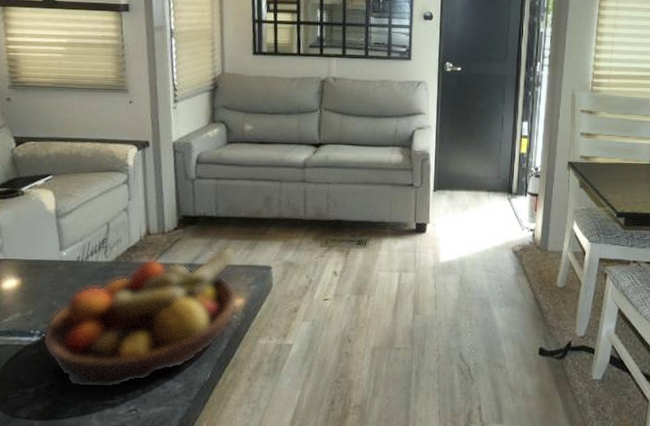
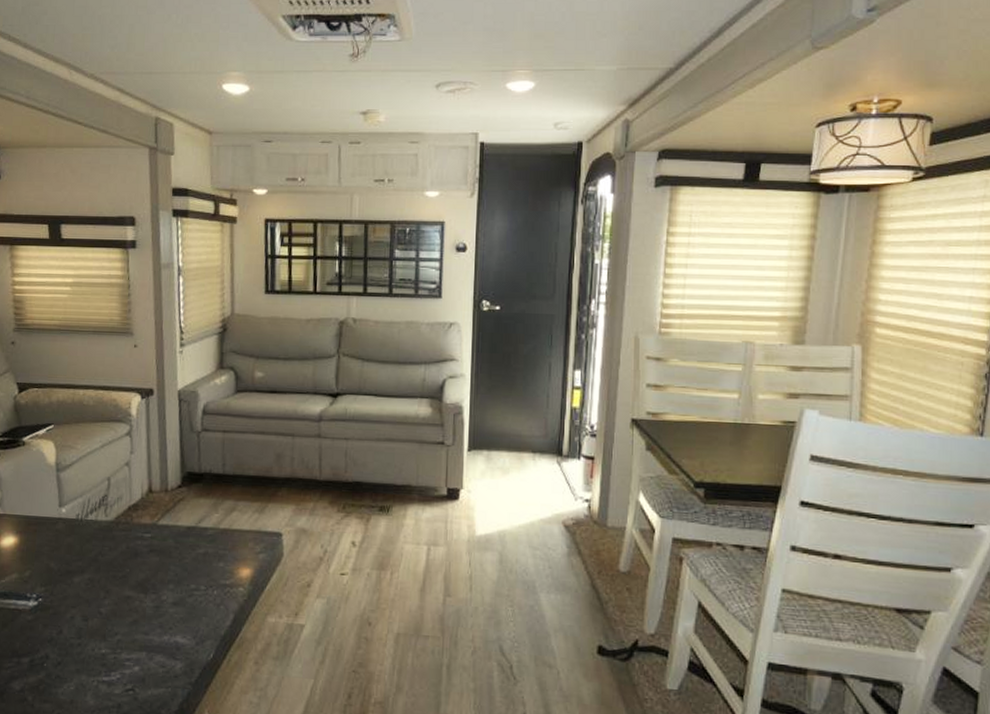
fruit bowl: present [42,246,238,390] -> none [38,508,245,664]

